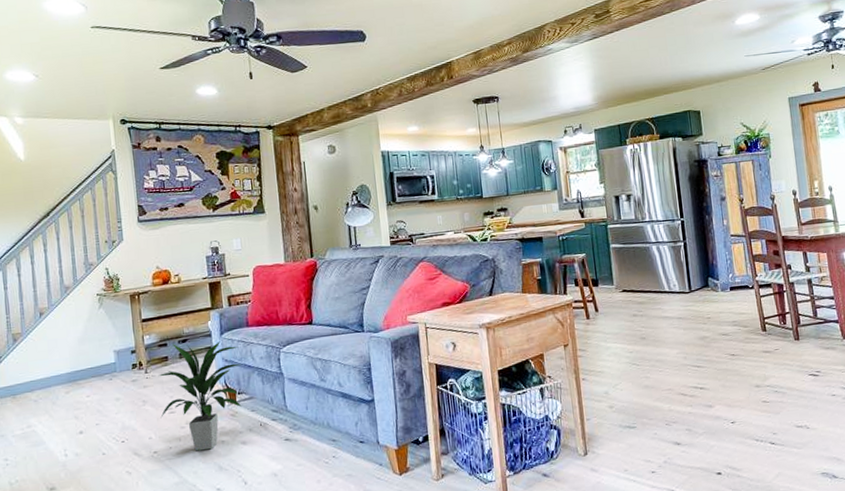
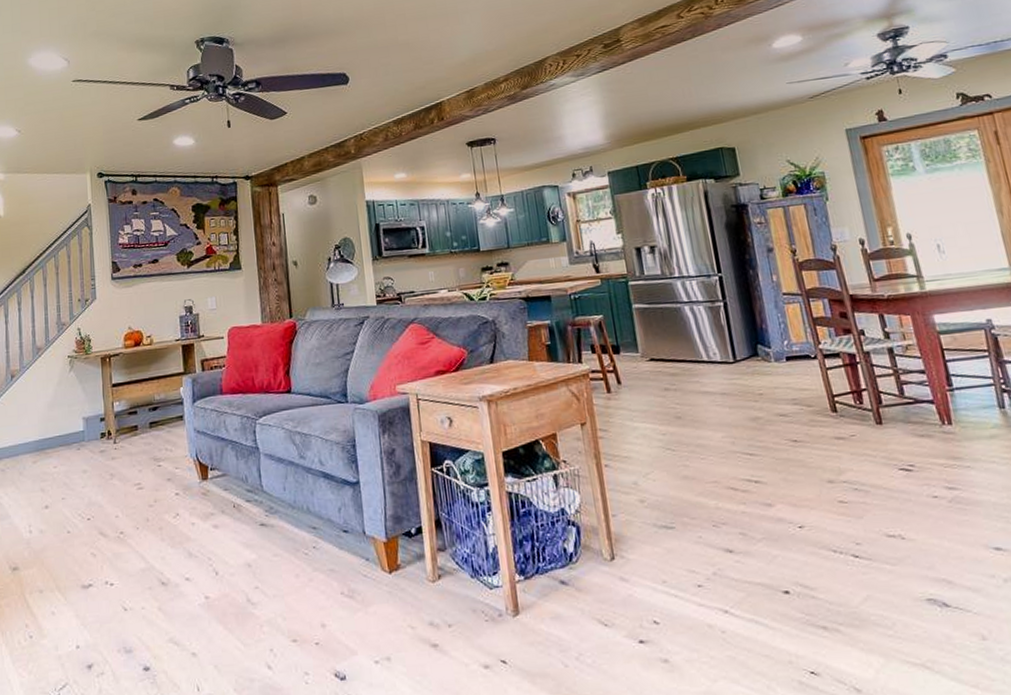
indoor plant: present [158,341,242,452] -> none [127,410,215,534]

